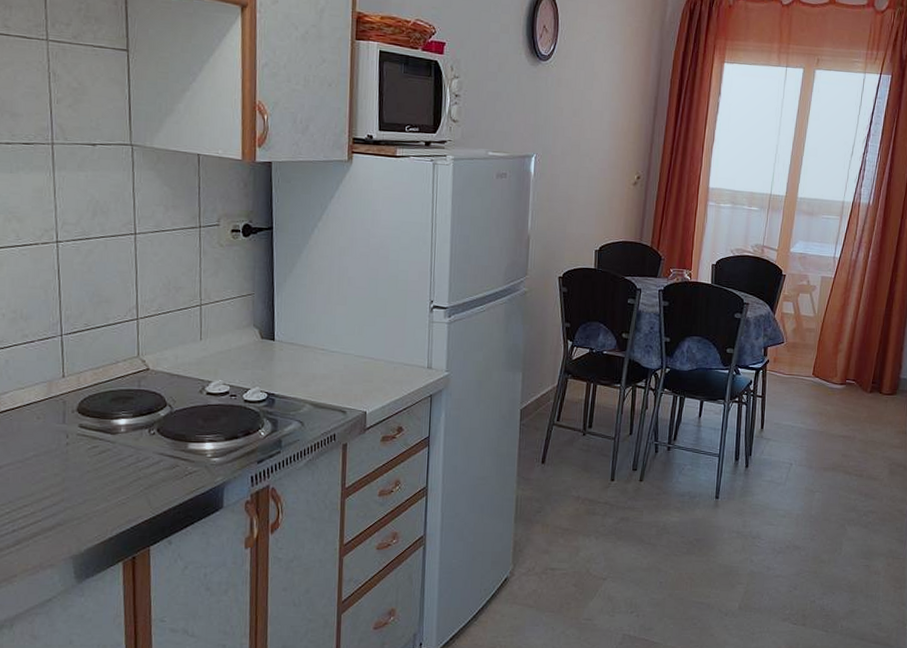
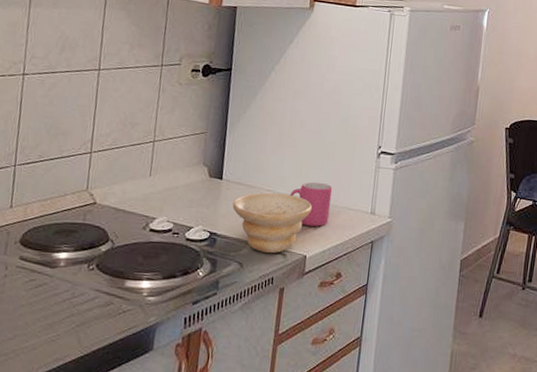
bowl: none [287,351,369,412] -> present [232,192,313,254]
mug: none [344,339,387,383] -> present [290,182,333,227]

